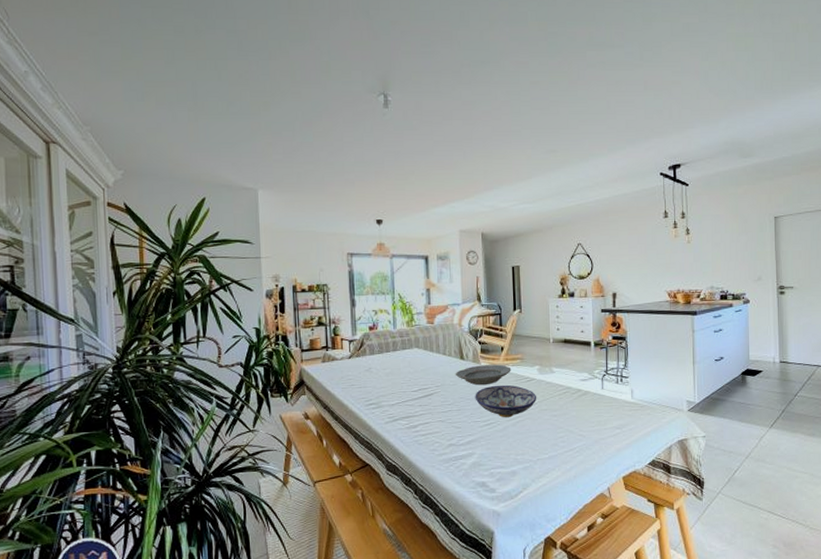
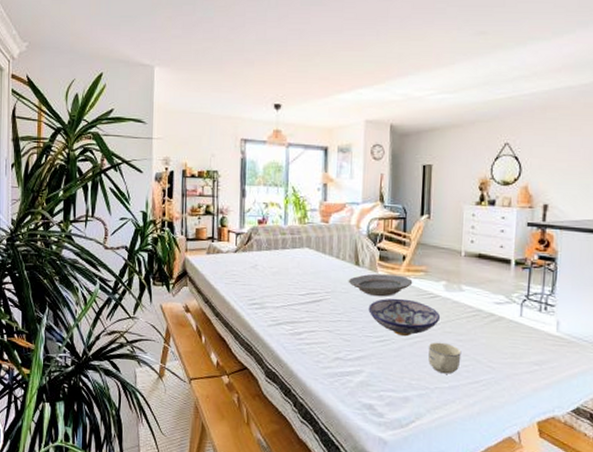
cup: none [528,419,557,446] -> present [428,342,462,374]

